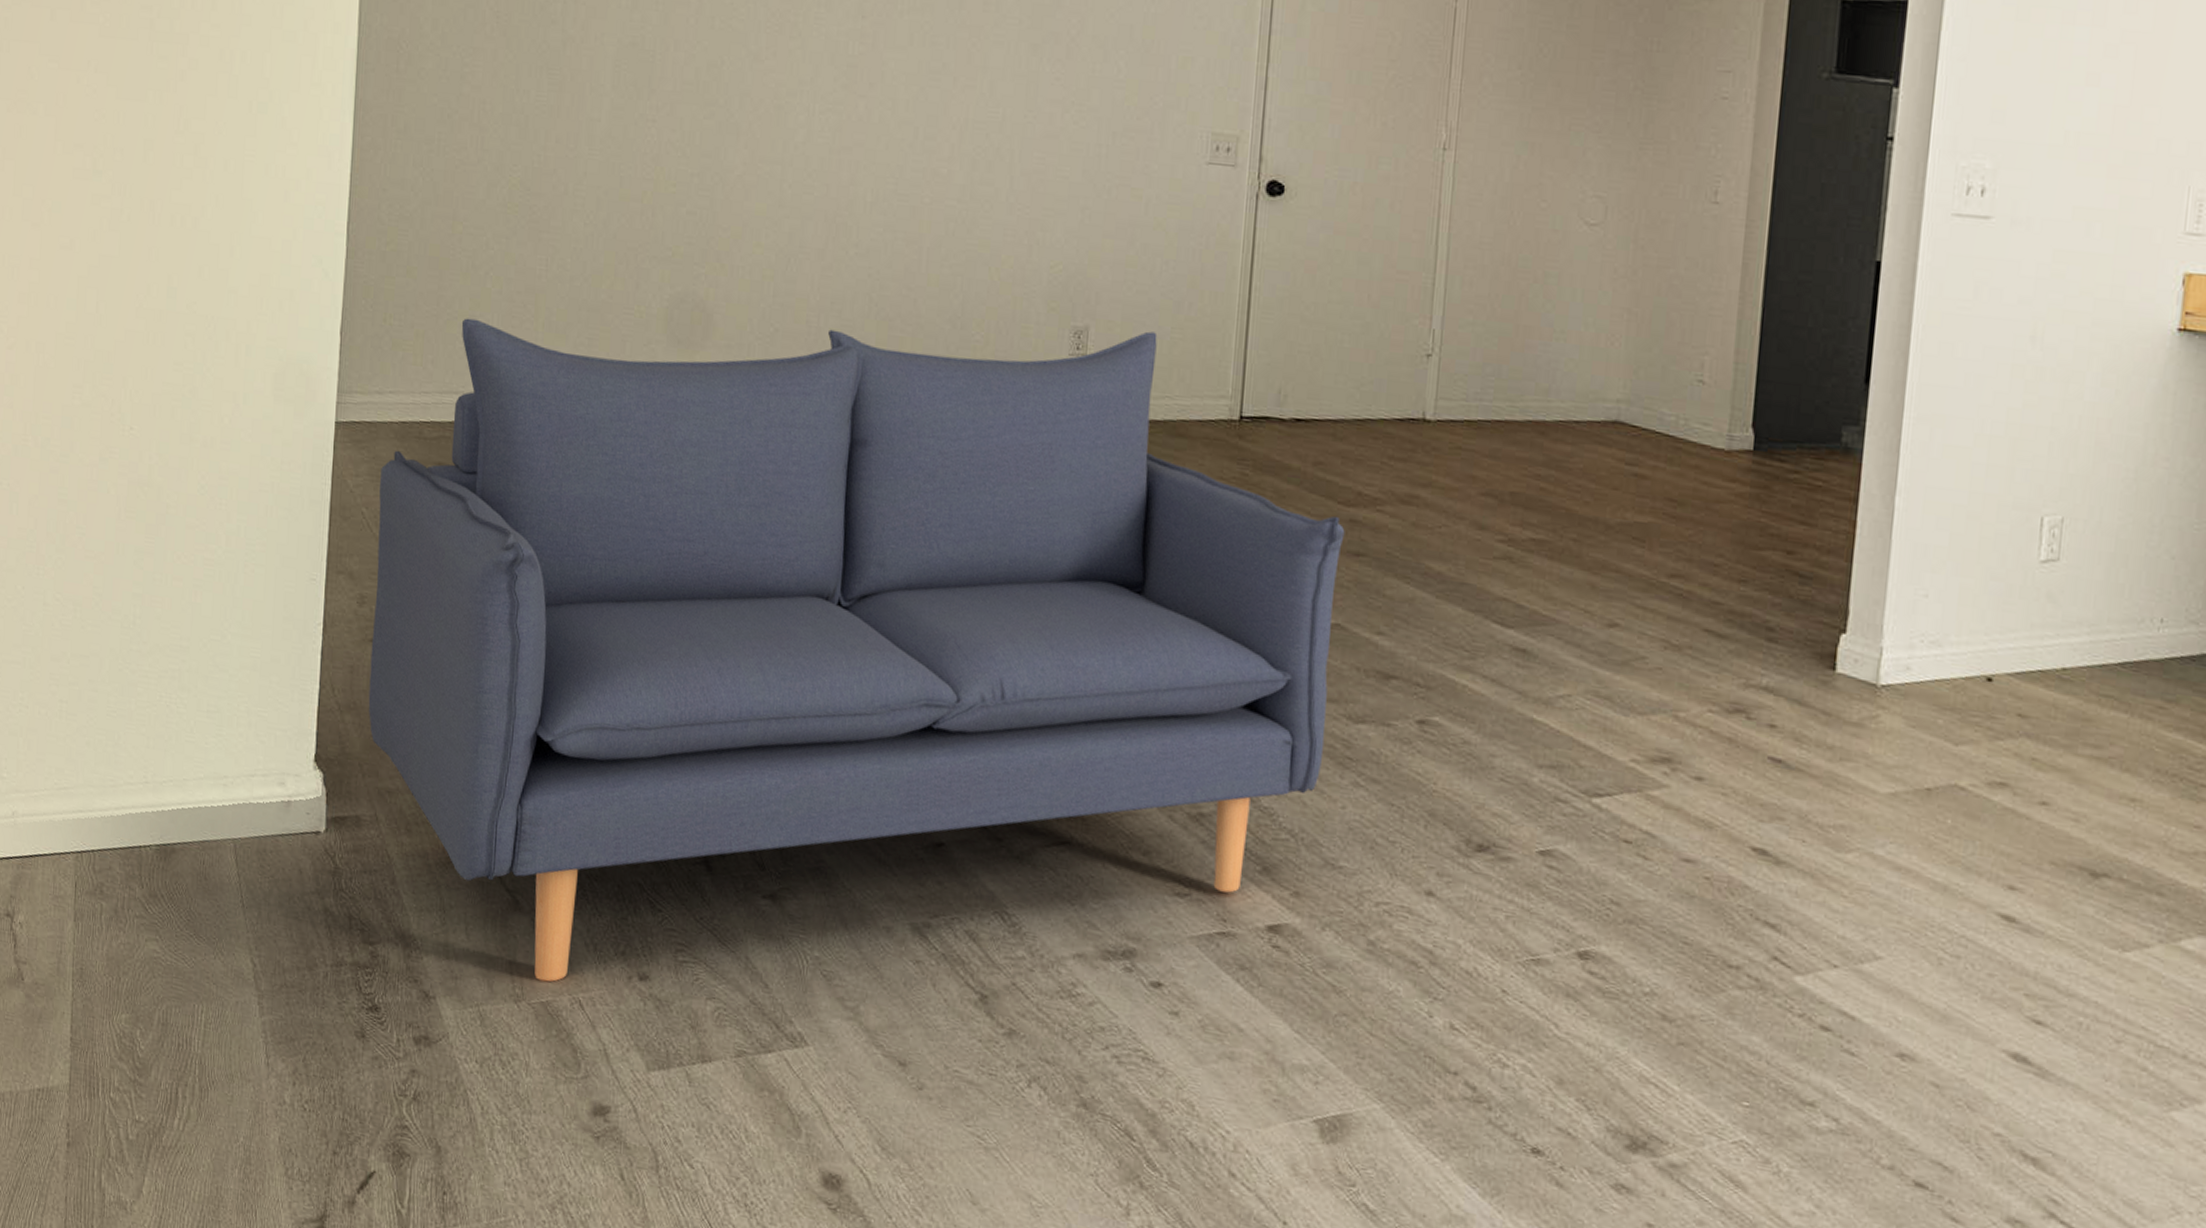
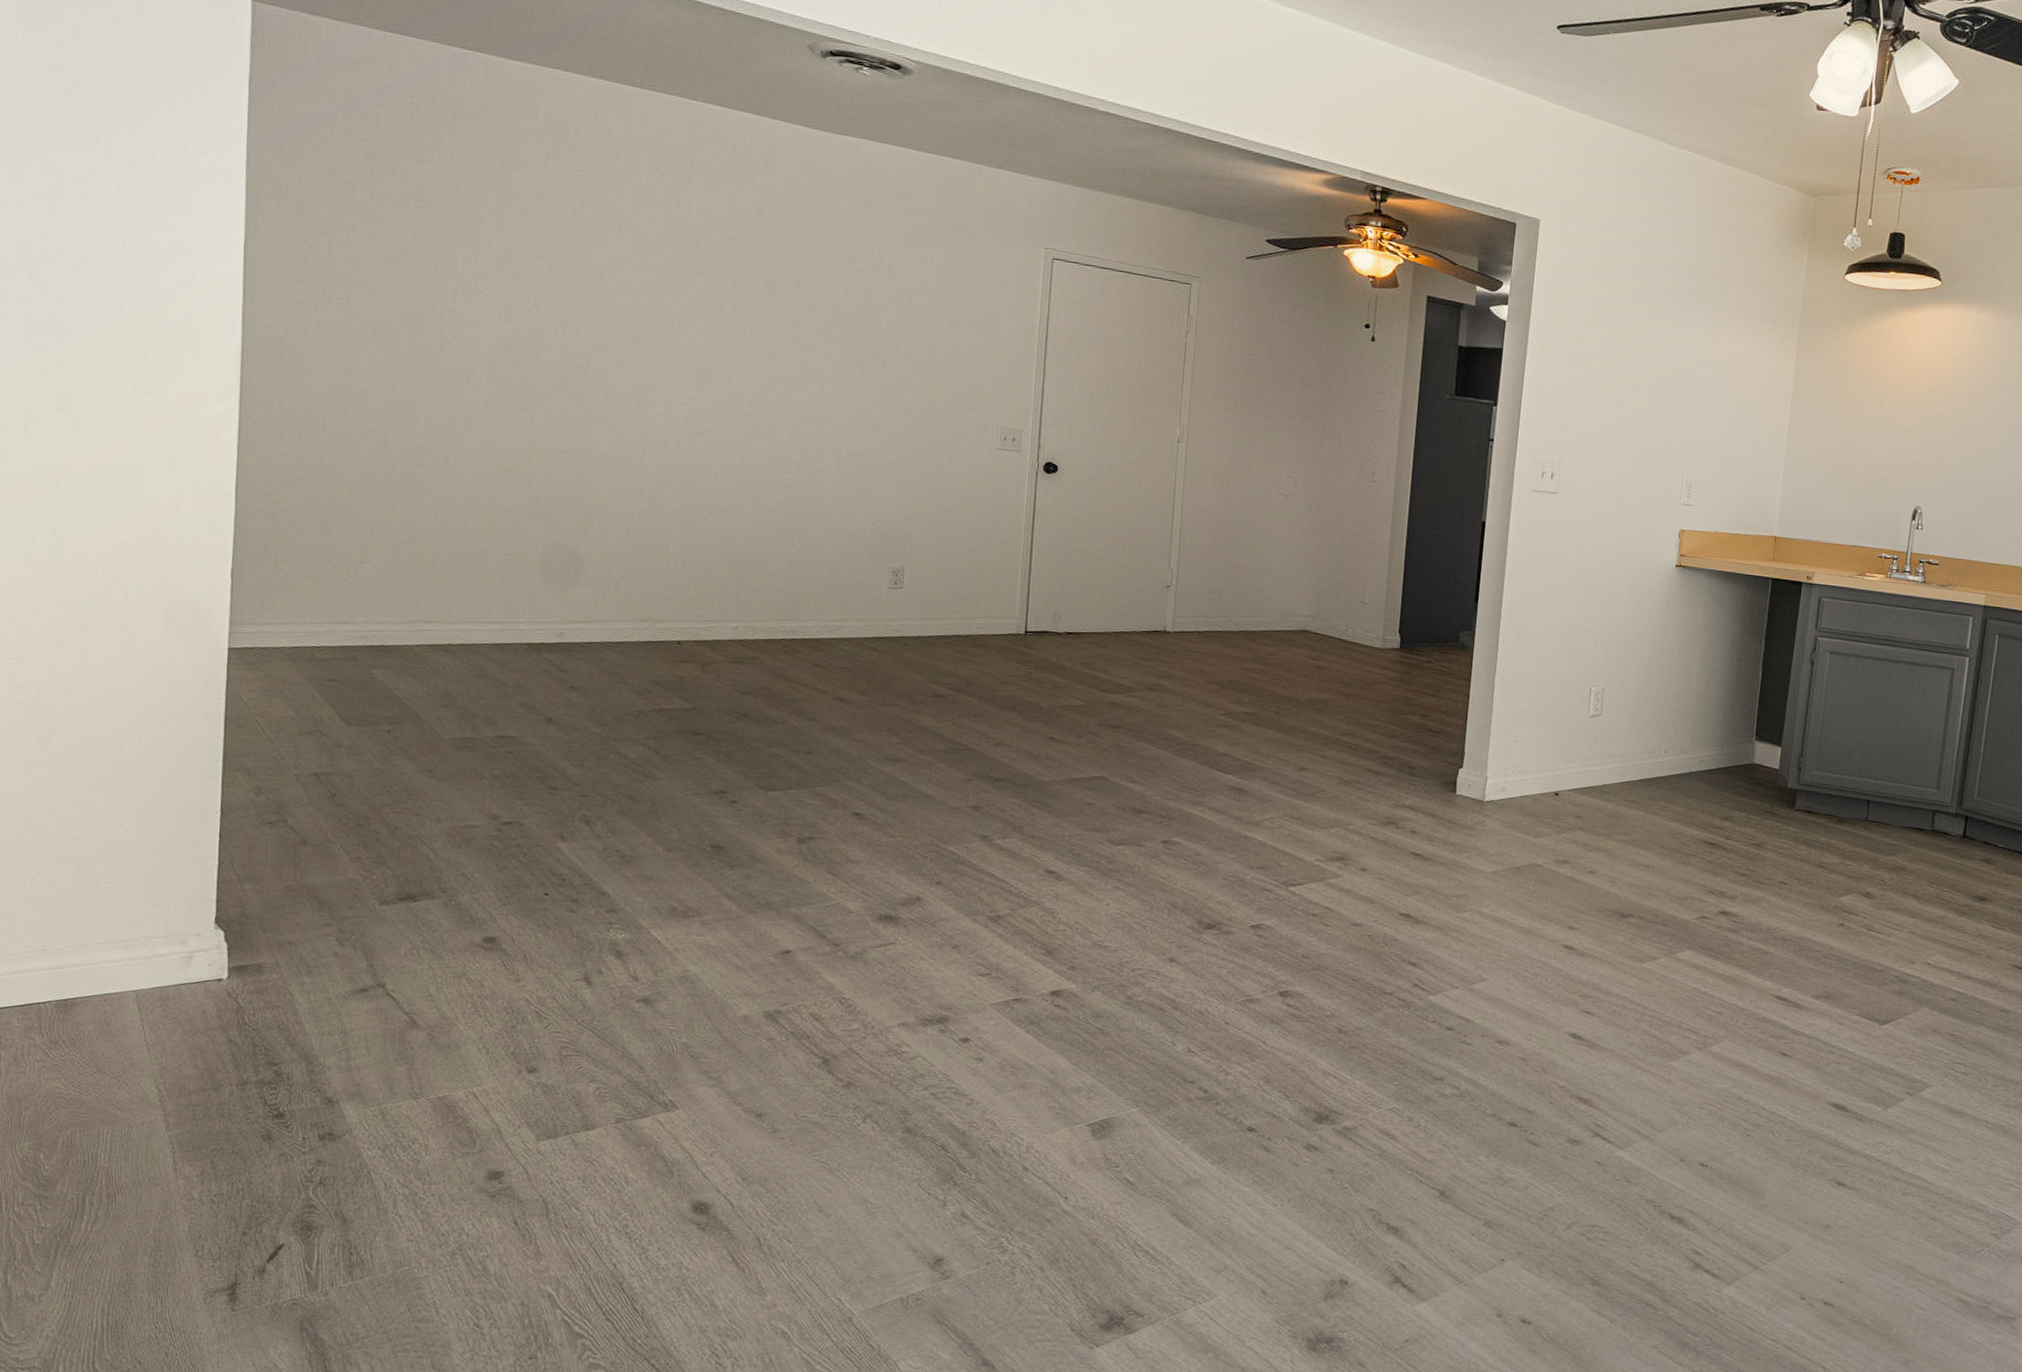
sofa: present [368,318,1345,982] -> none [267,563,1107,1081]

